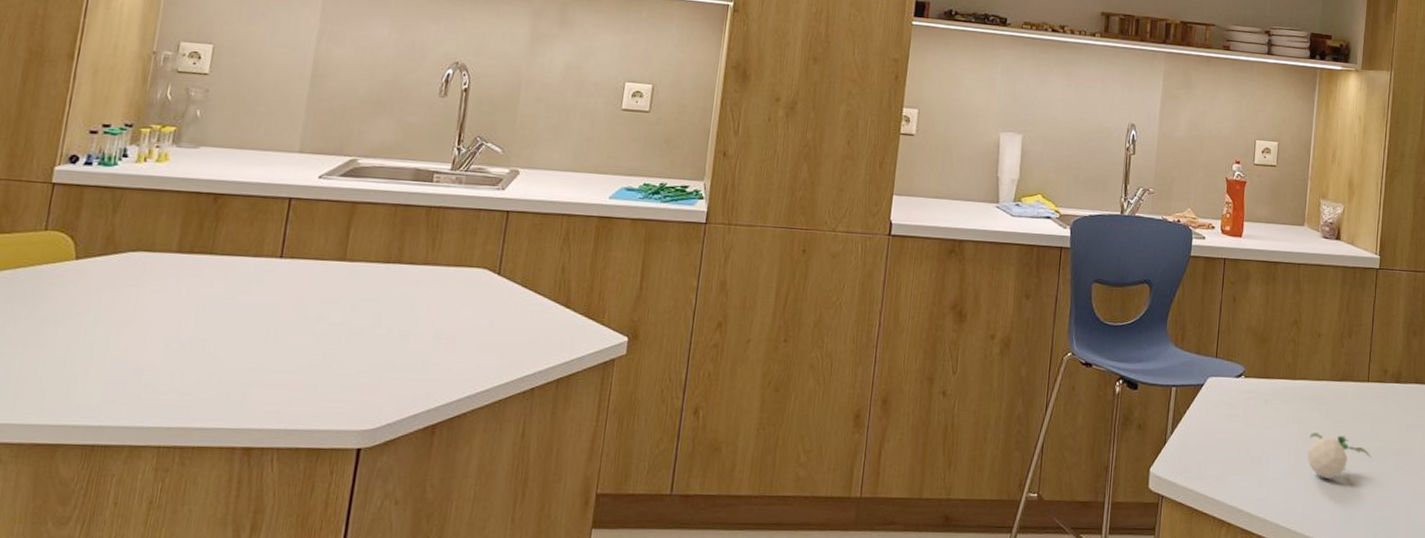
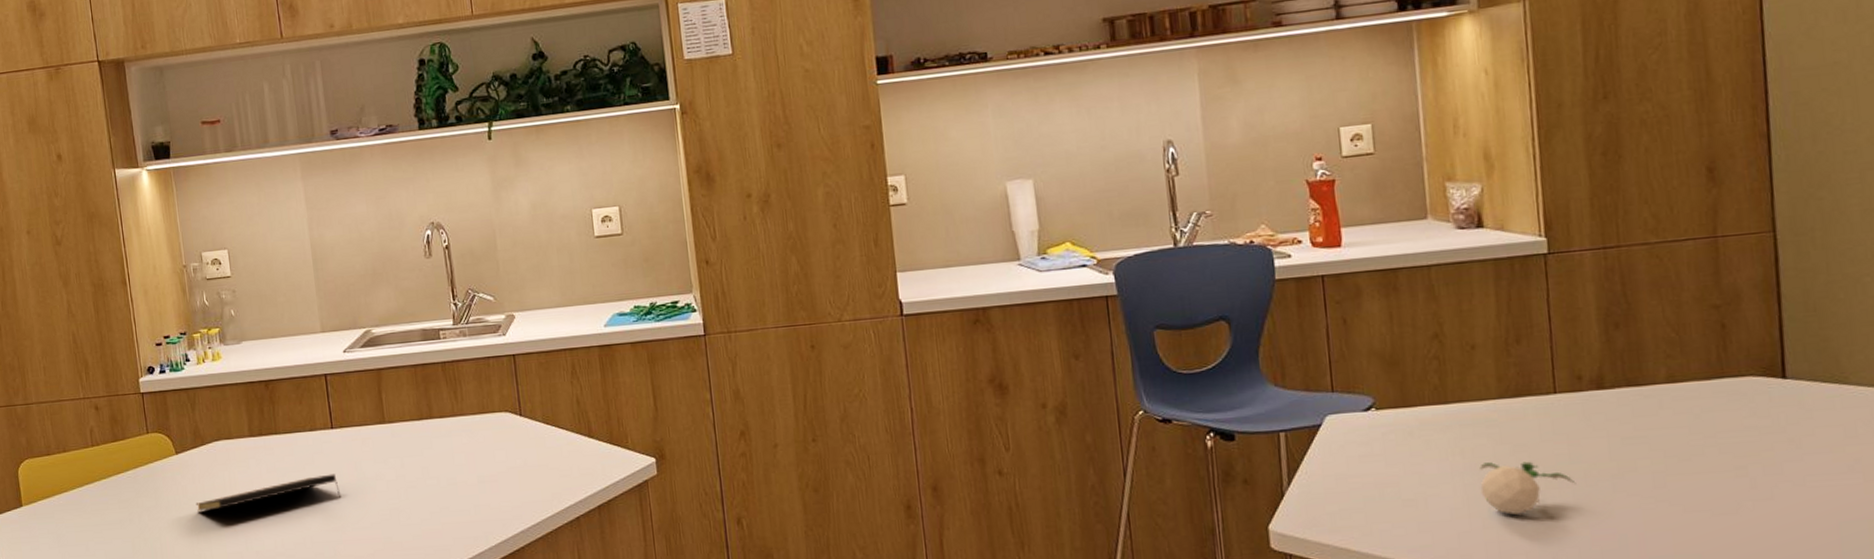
notepad: none [83,307,271,335] -> present [195,473,342,512]

